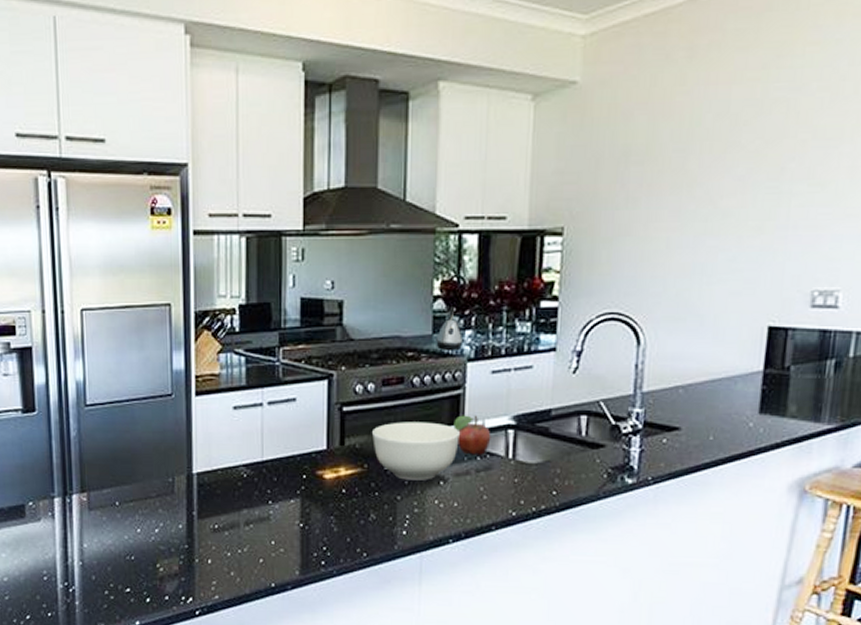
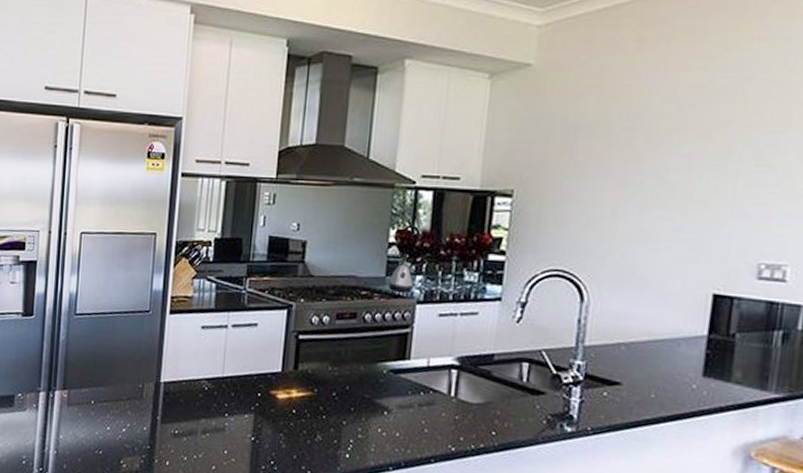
bowl: present [372,422,461,480] -> none [324,353,407,409]
fruit: present [453,415,491,455] -> none [400,352,435,391]

